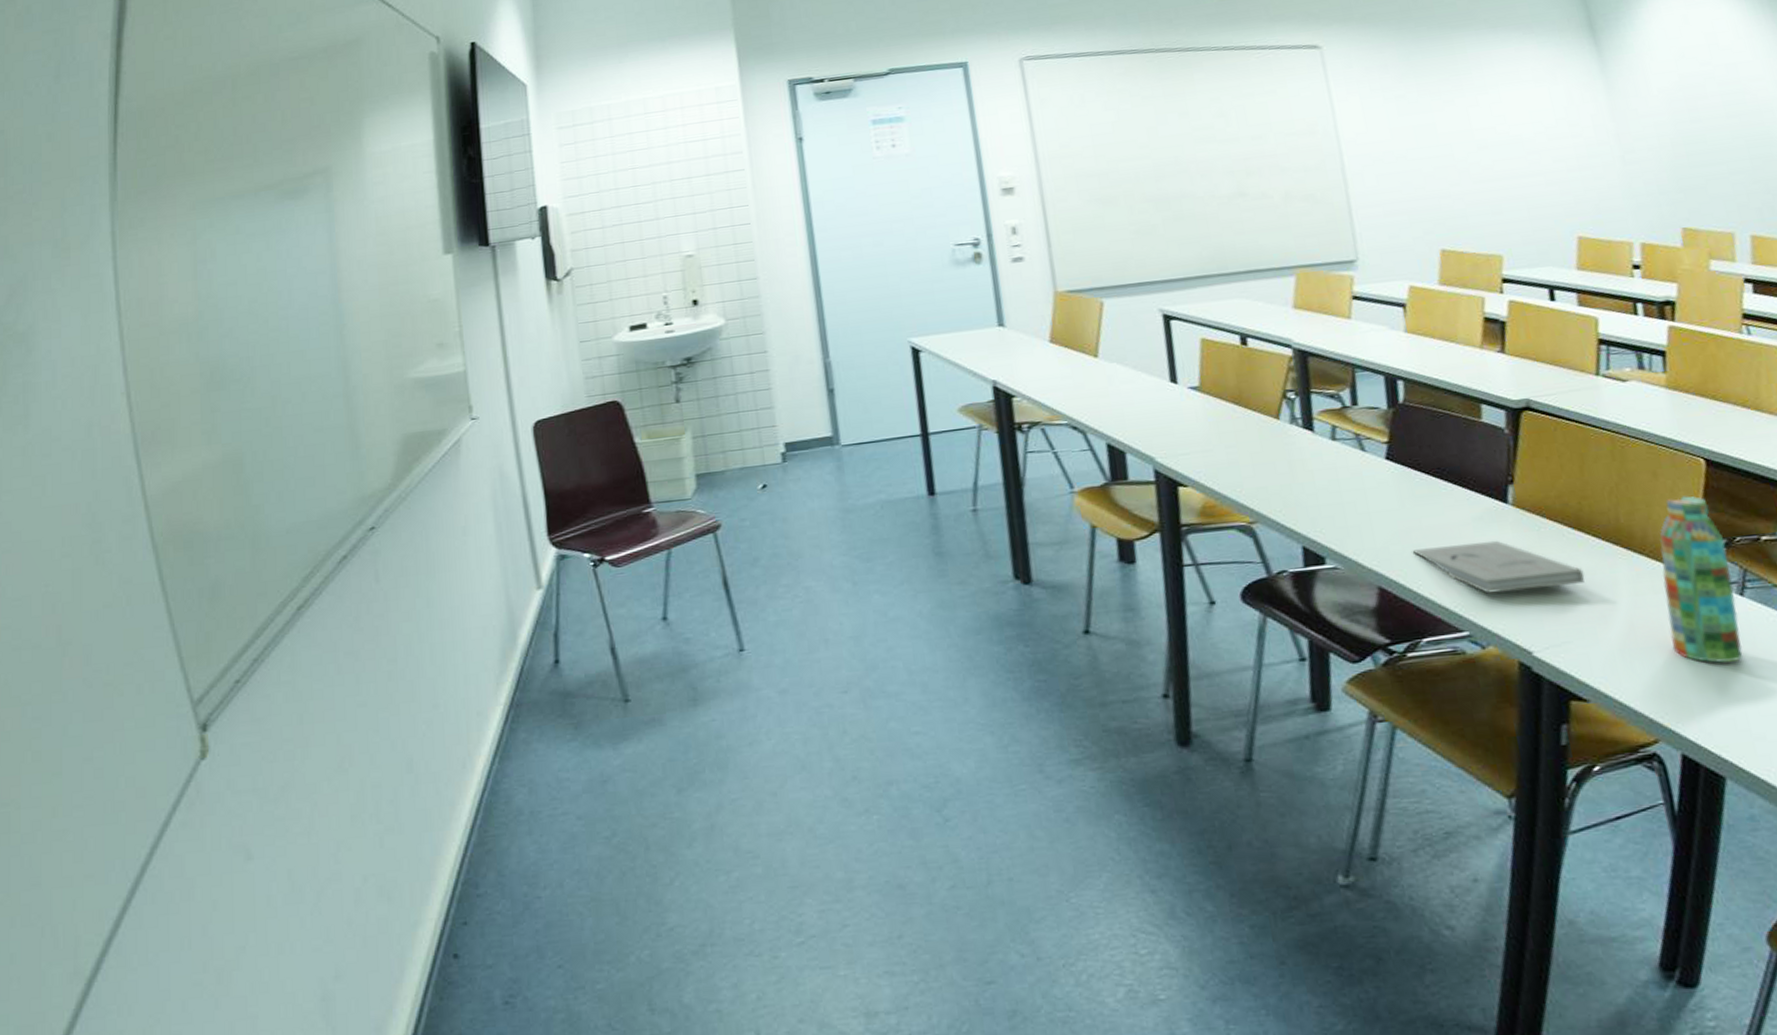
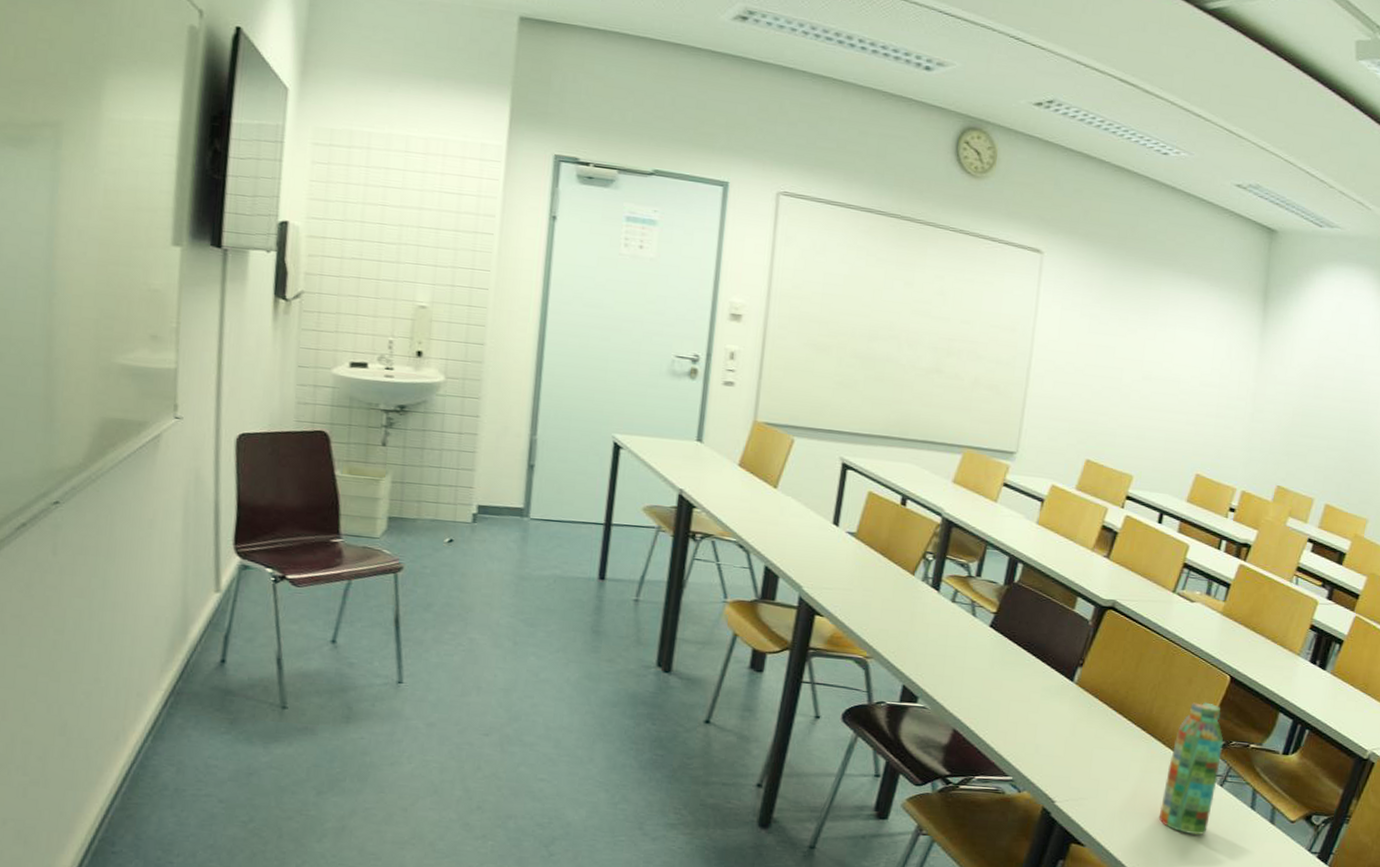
book: present [1412,540,1585,594] -> none [988,704,1113,755]

